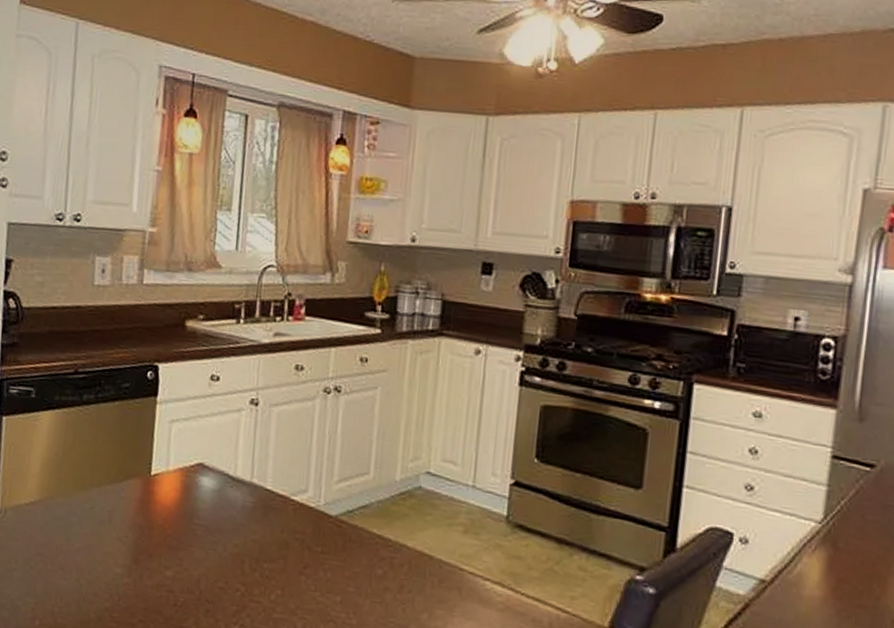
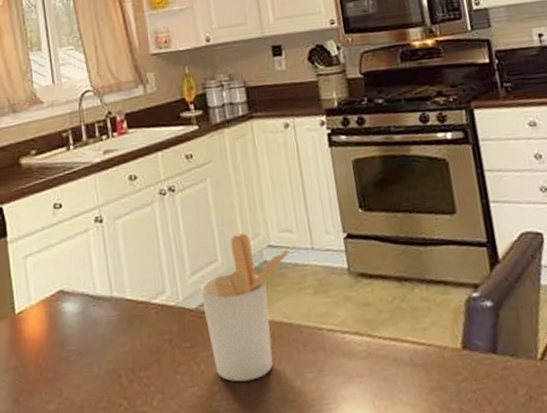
utensil holder: none [342,452,457,601] -> present [200,233,296,382]

